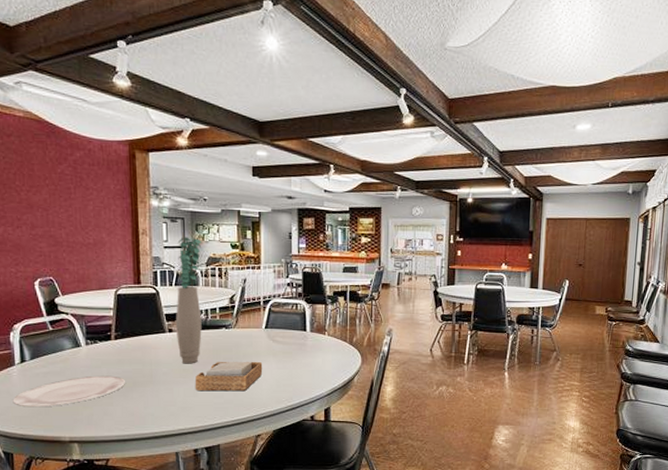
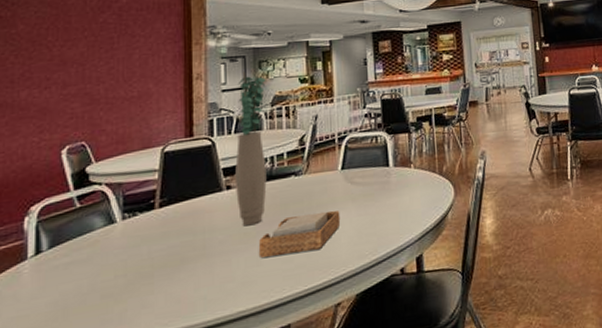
plate: present [12,375,126,408] -> none [20,254,172,314]

